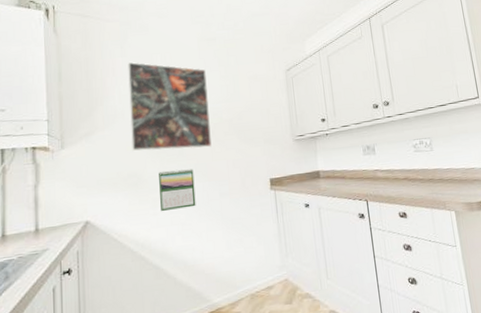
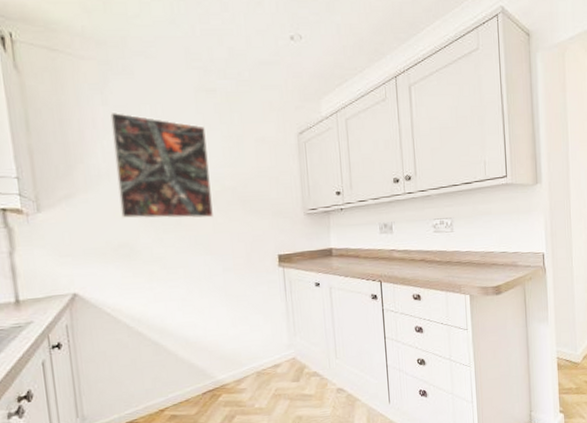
calendar: present [159,169,196,212] -> none [154,240,197,286]

